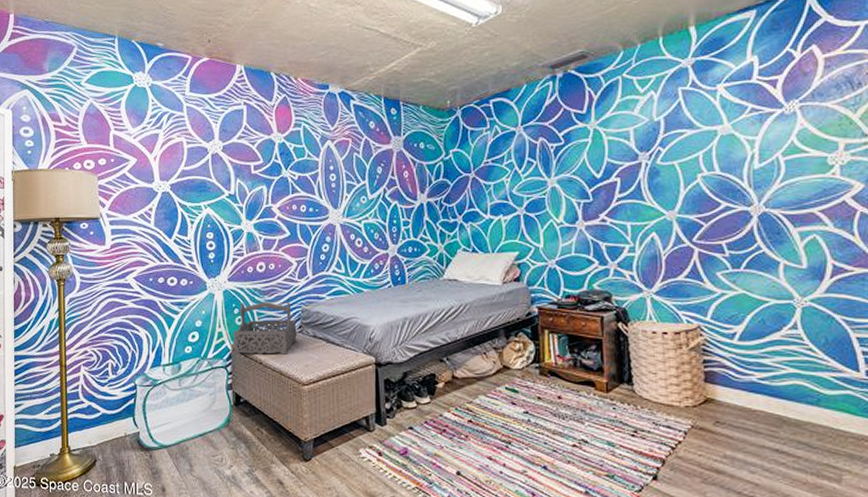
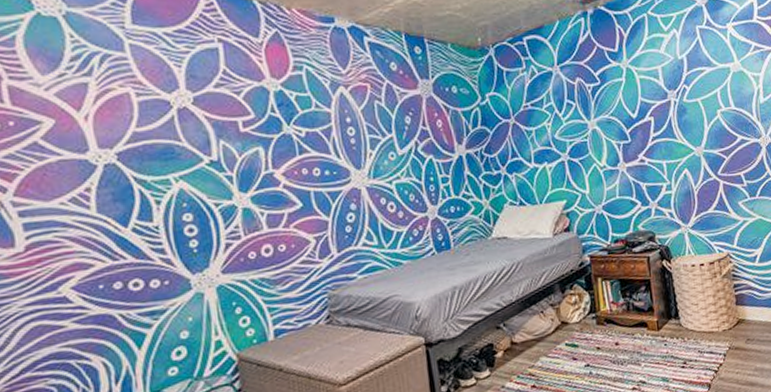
decorative basket: present [233,302,297,355] -> none [237,289,326,367]

